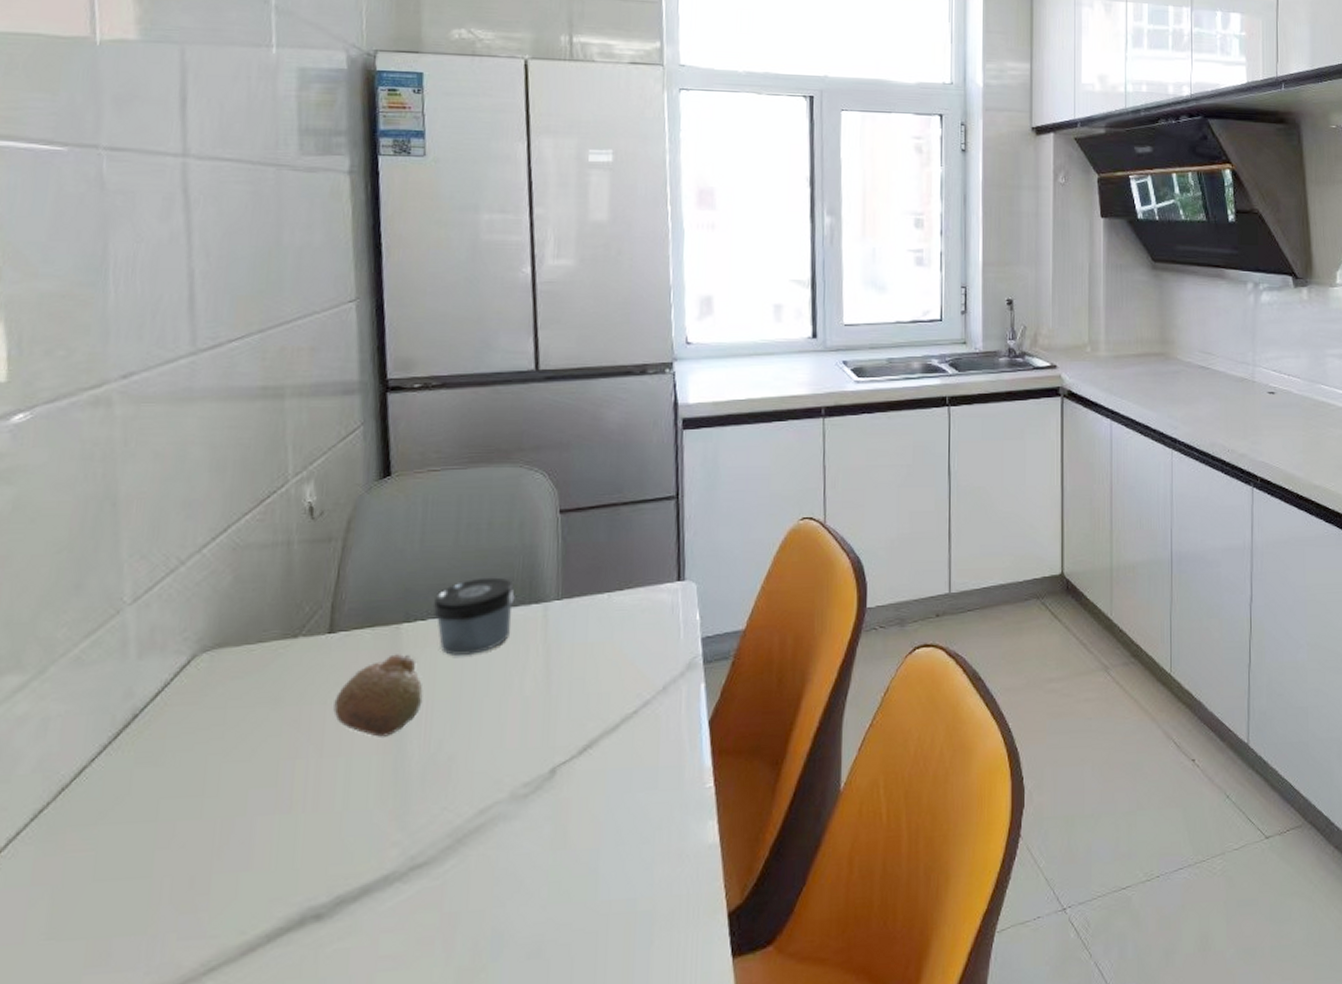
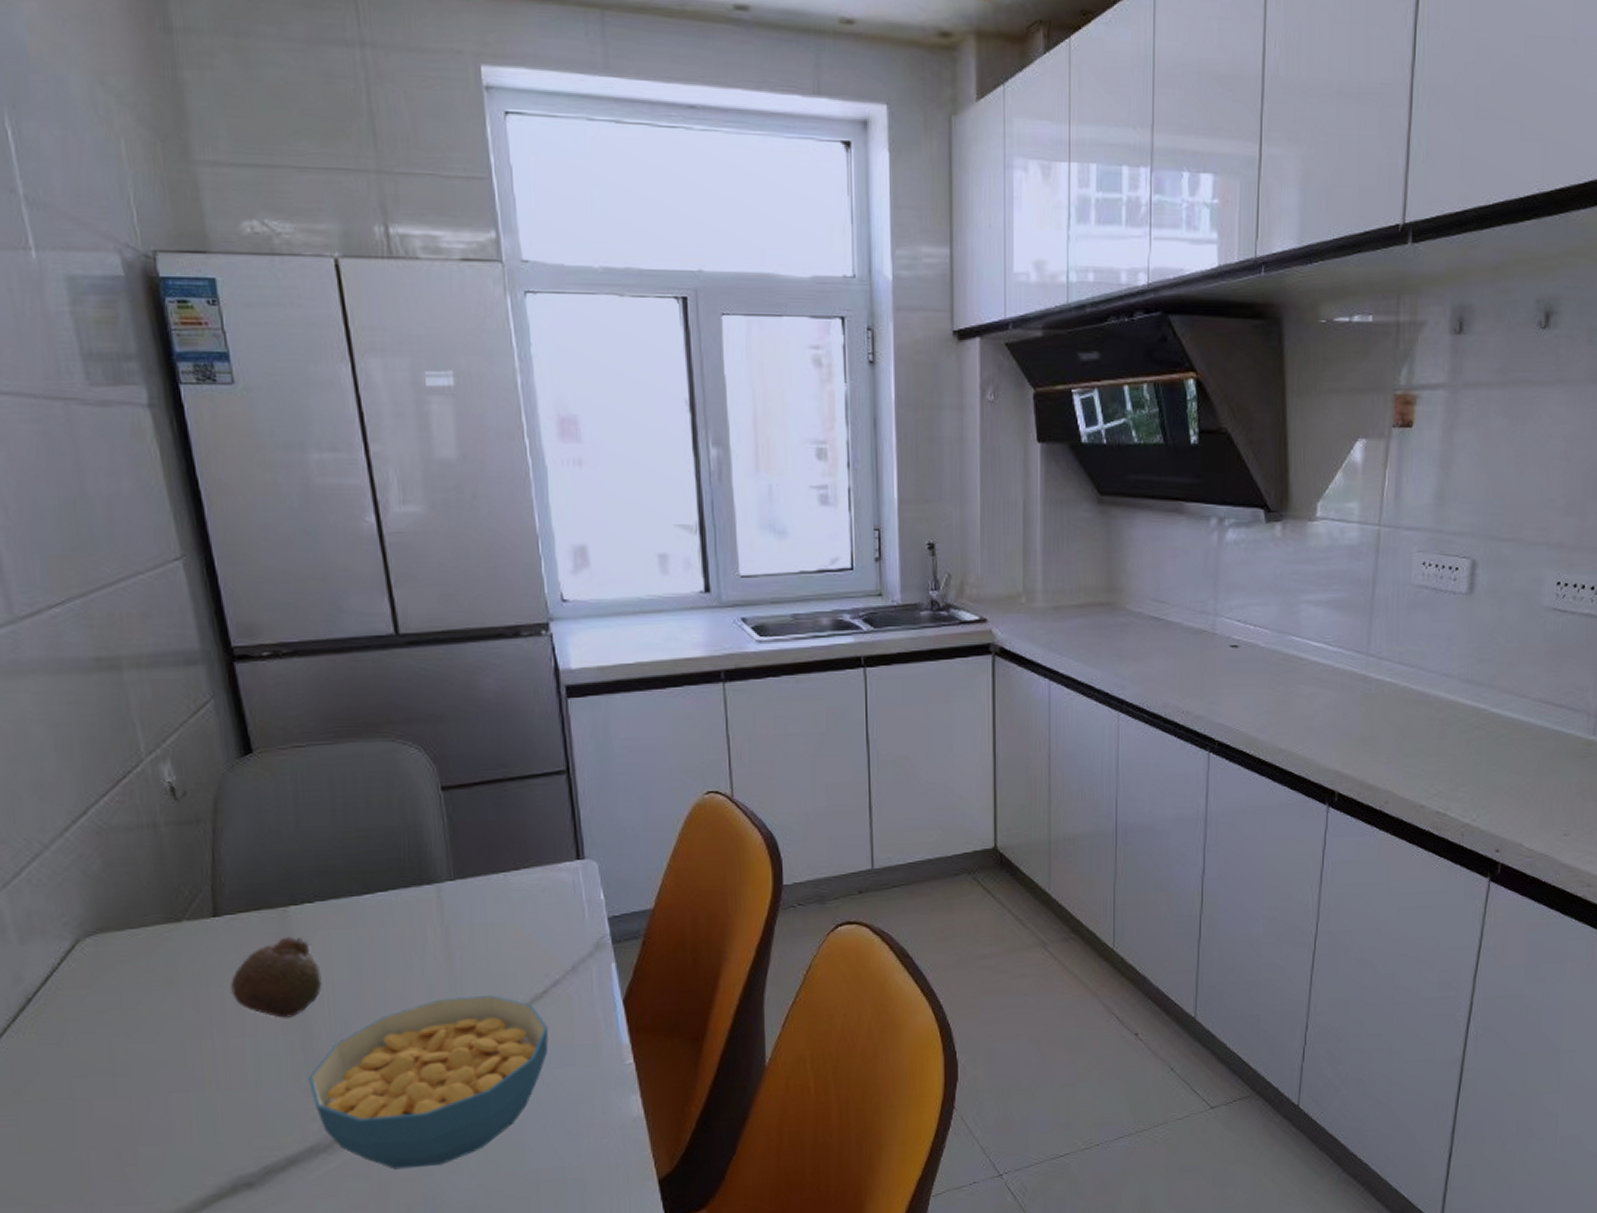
cereal bowl: none [394,715,635,901] -> present [308,995,549,1170]
jar: present [432,577,515,655] -> none [318,858,405,938]

